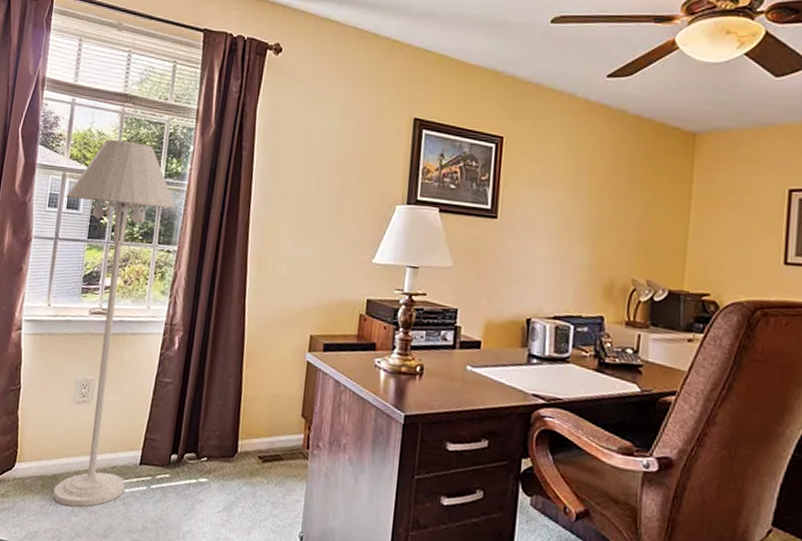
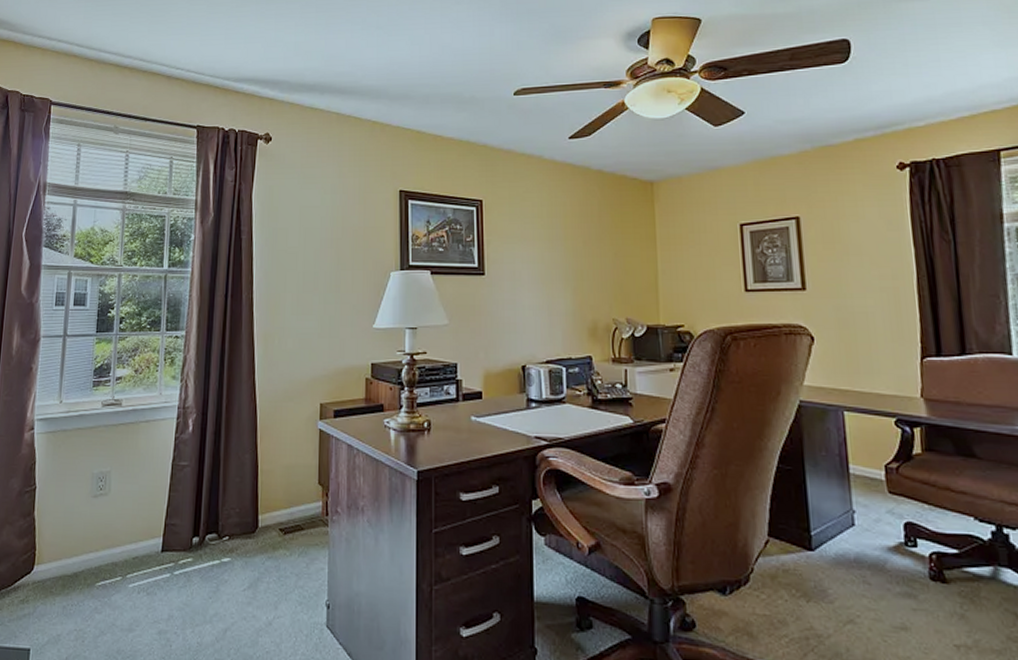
floor lamp: present [52,139,176,507] -> none [72,235,181,604]

